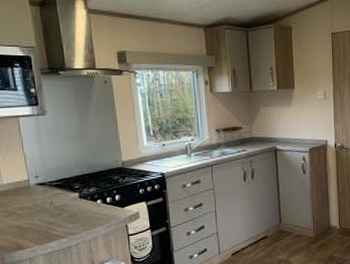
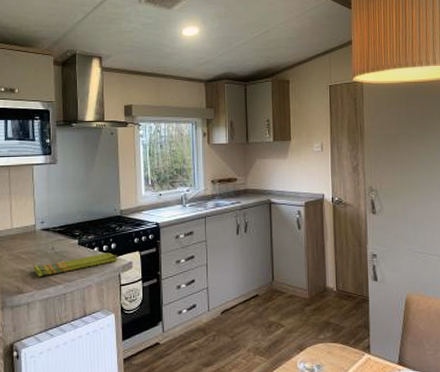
dish towel: none [32,204,123,232] -> present [34,253,118,277]

